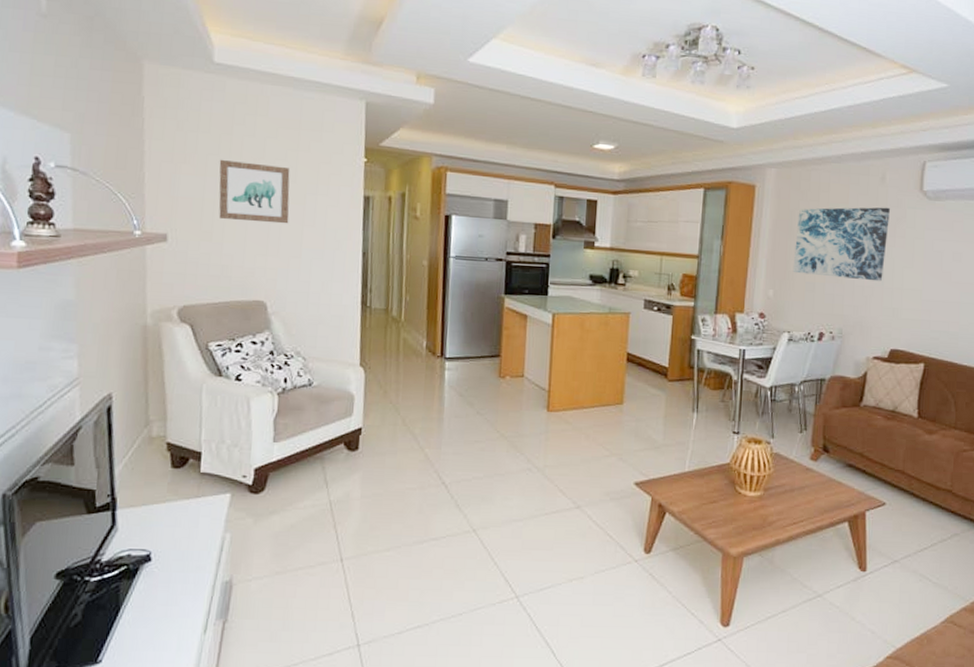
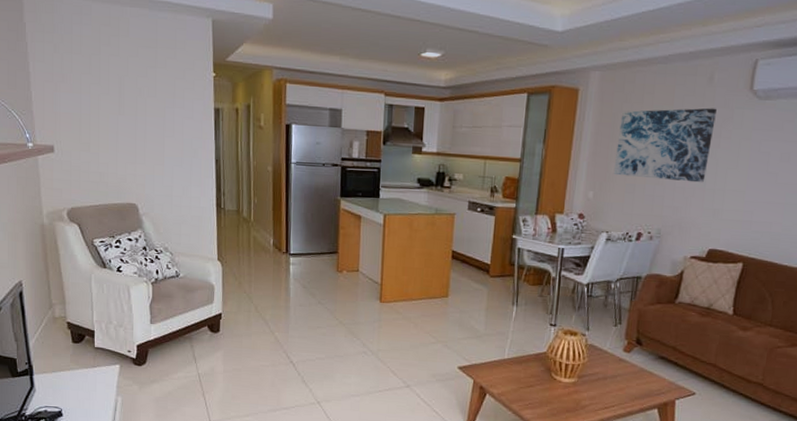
wall art: present [218,159,290,224] -> none [91,77,152,135]

